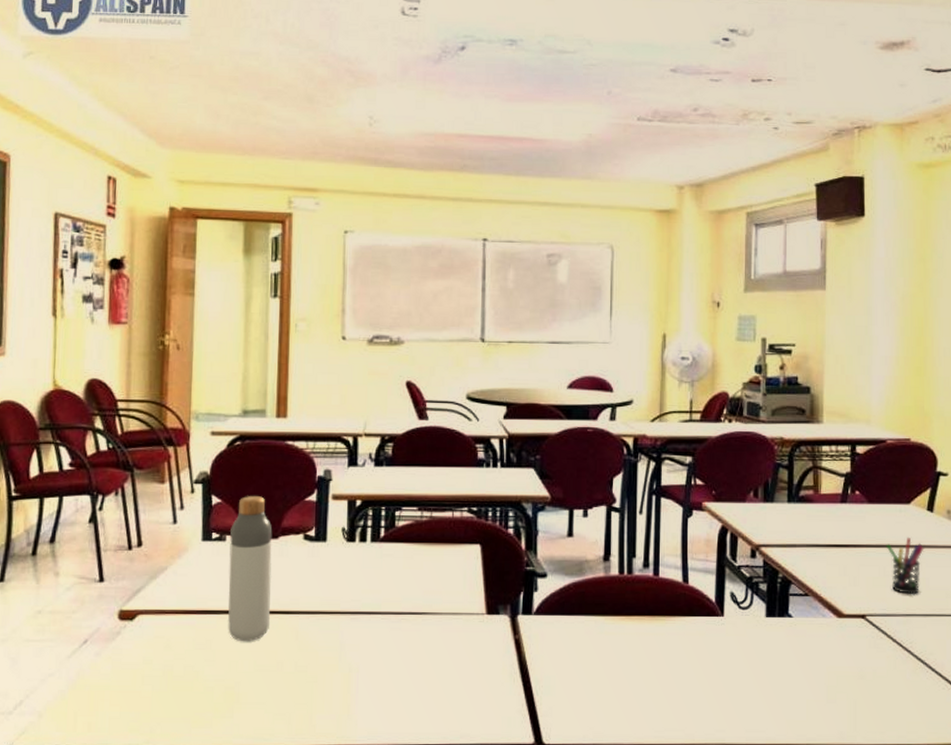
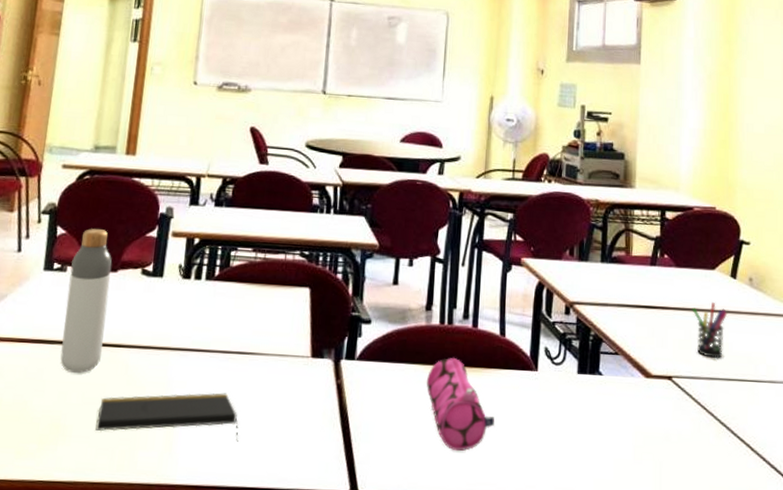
notepad: none [270,654,417,701] -> present [95,393,239,442]
pencil case: none [607,606,681,700] -> present [426,357,495,452]

